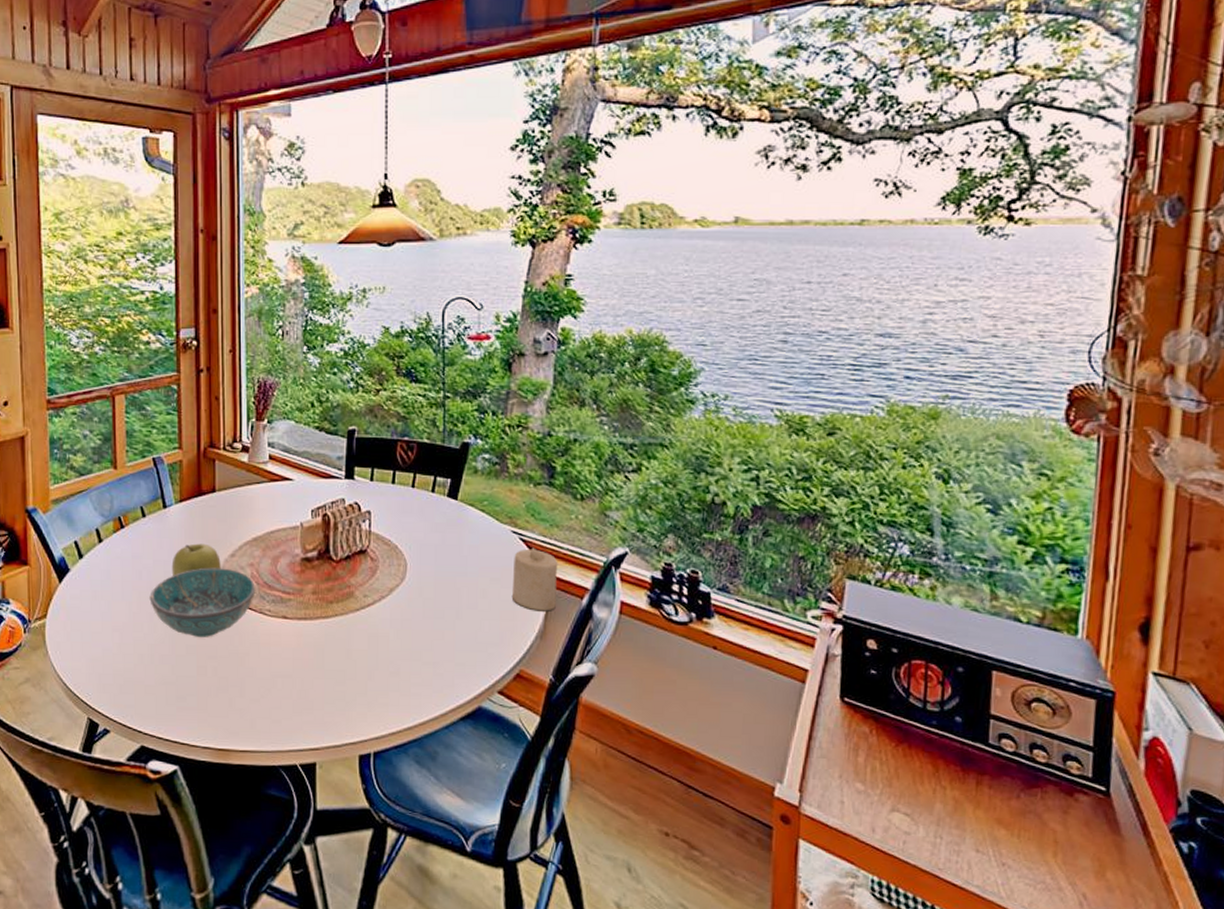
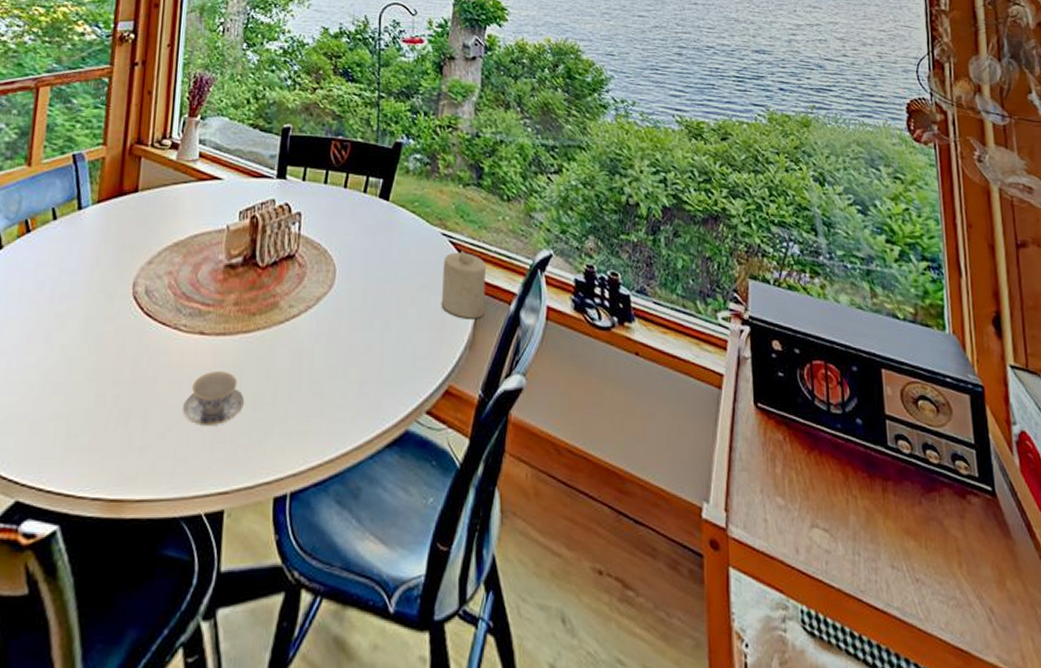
bowl: present [149,567,256,637] -> none [49,277,173,359]
fruit: present [171,543,221,576] -> none [78,249,136,287]
teacup: none [274,650,328,695] -> present [183,371,245,425]

